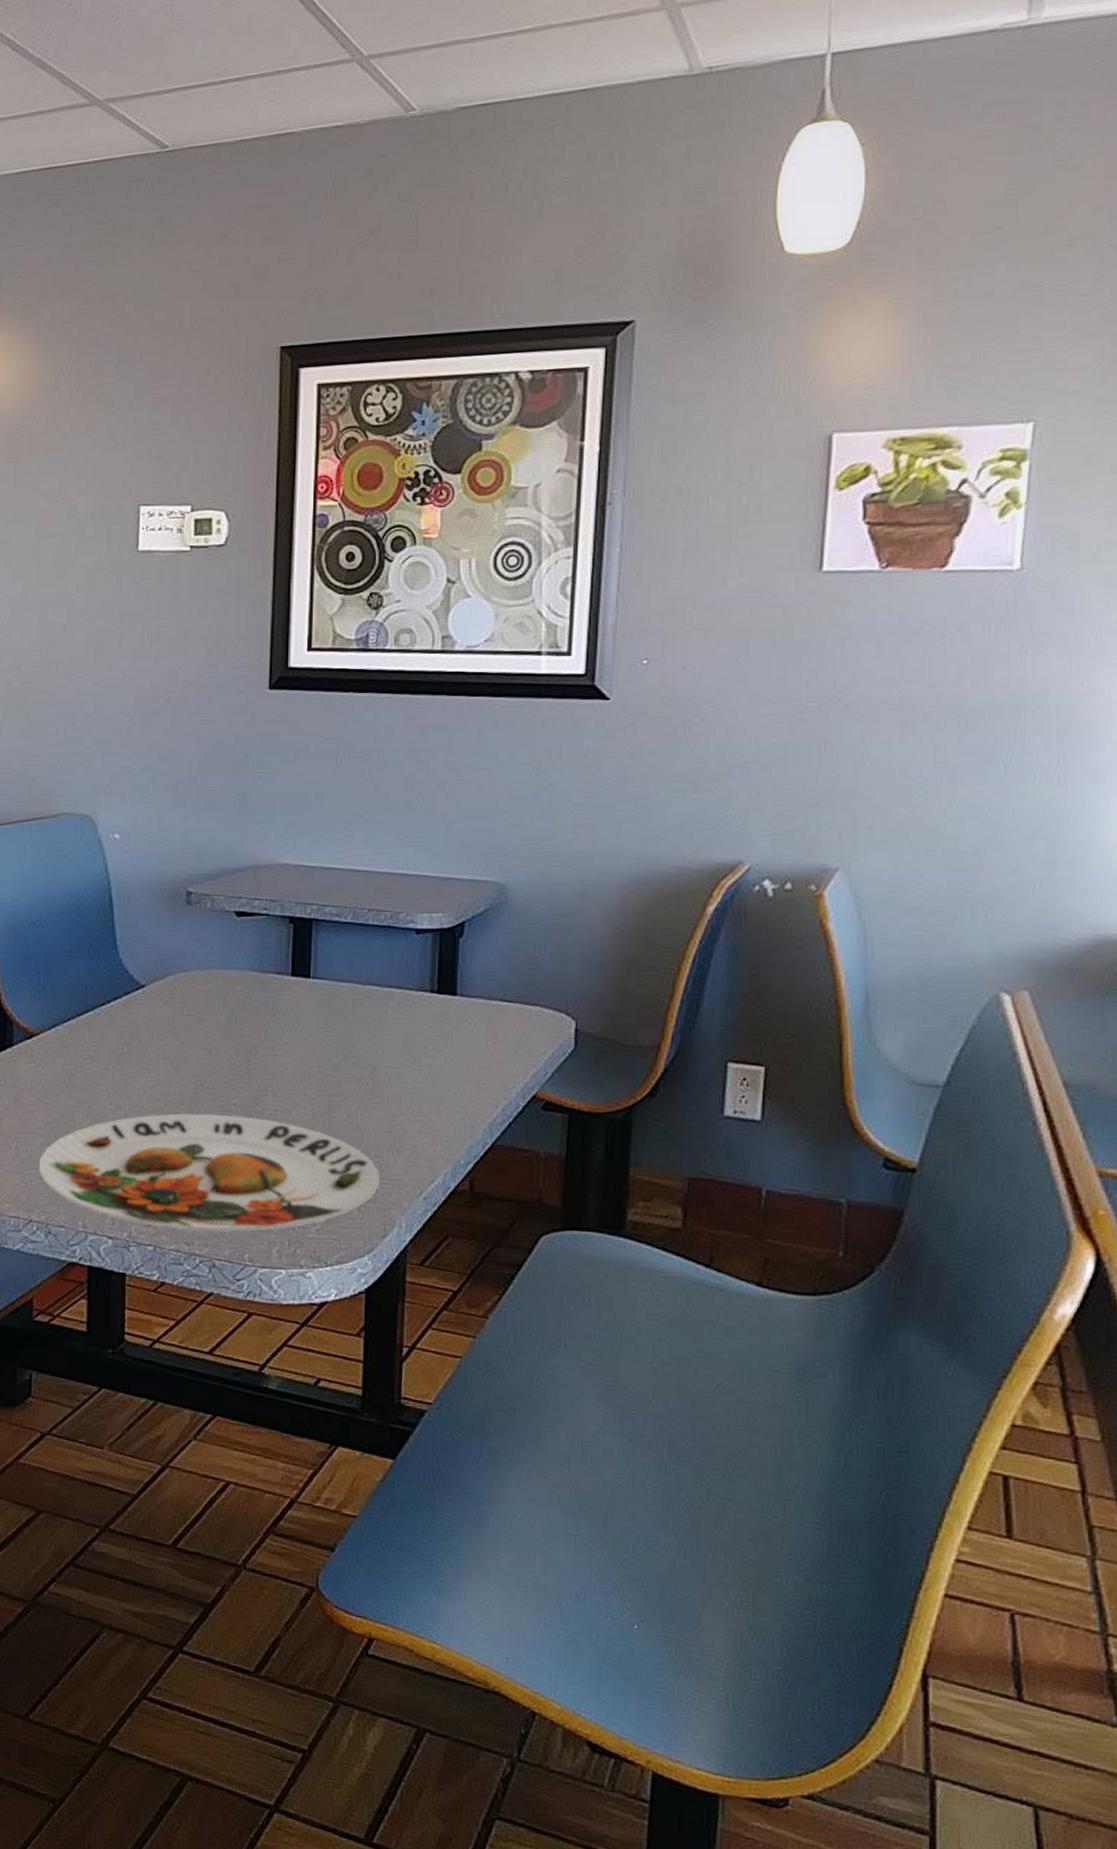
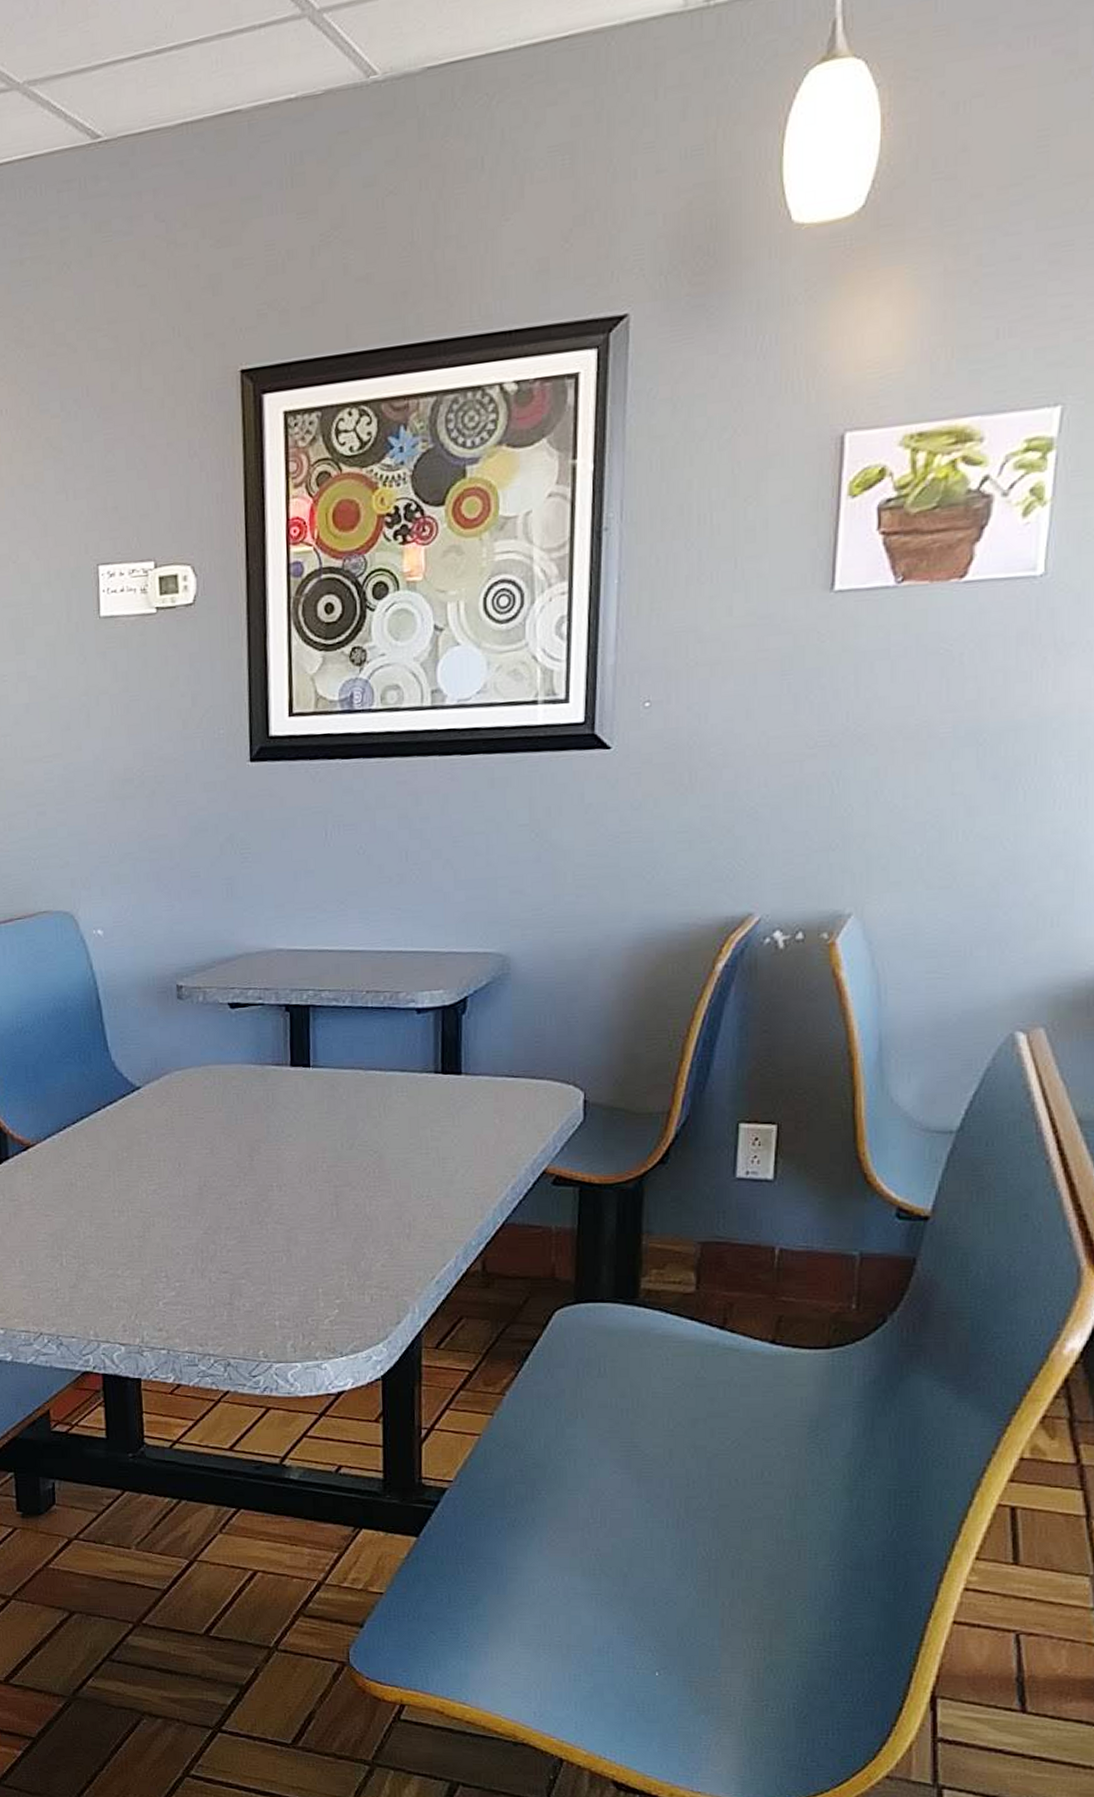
plate: present [38,1113,381,1232] -> none [44,1212,392,1332]

